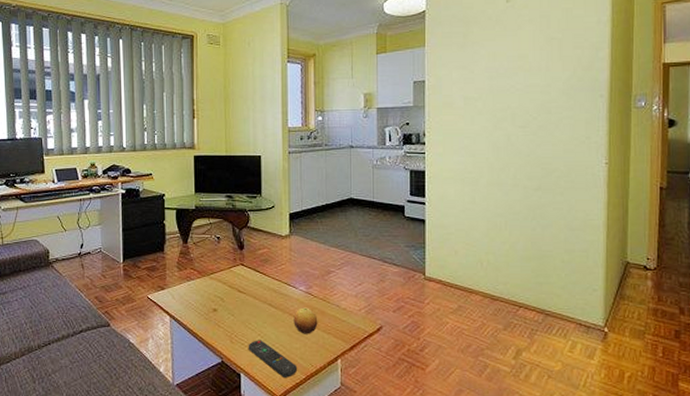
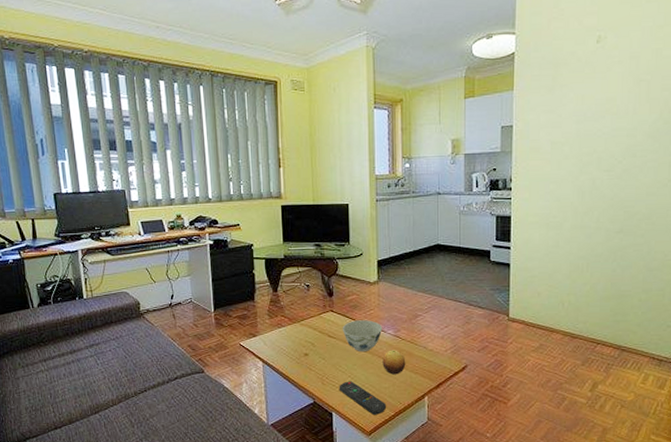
bowl: none [252,275,294,308] -> present [342,320,383,351]

